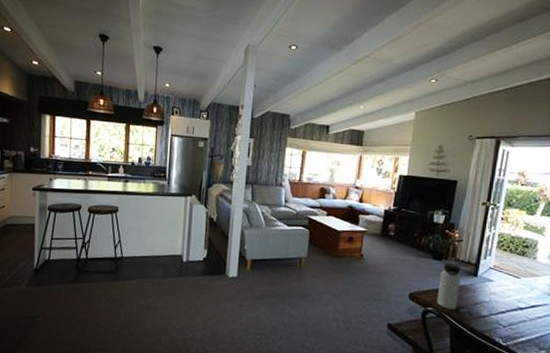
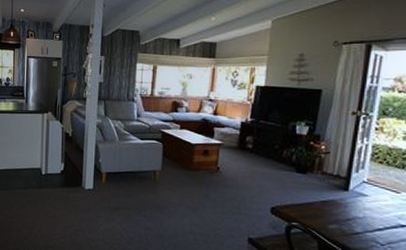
water bottle: present [437,262,461,310] -> none [302,176,329,225]

